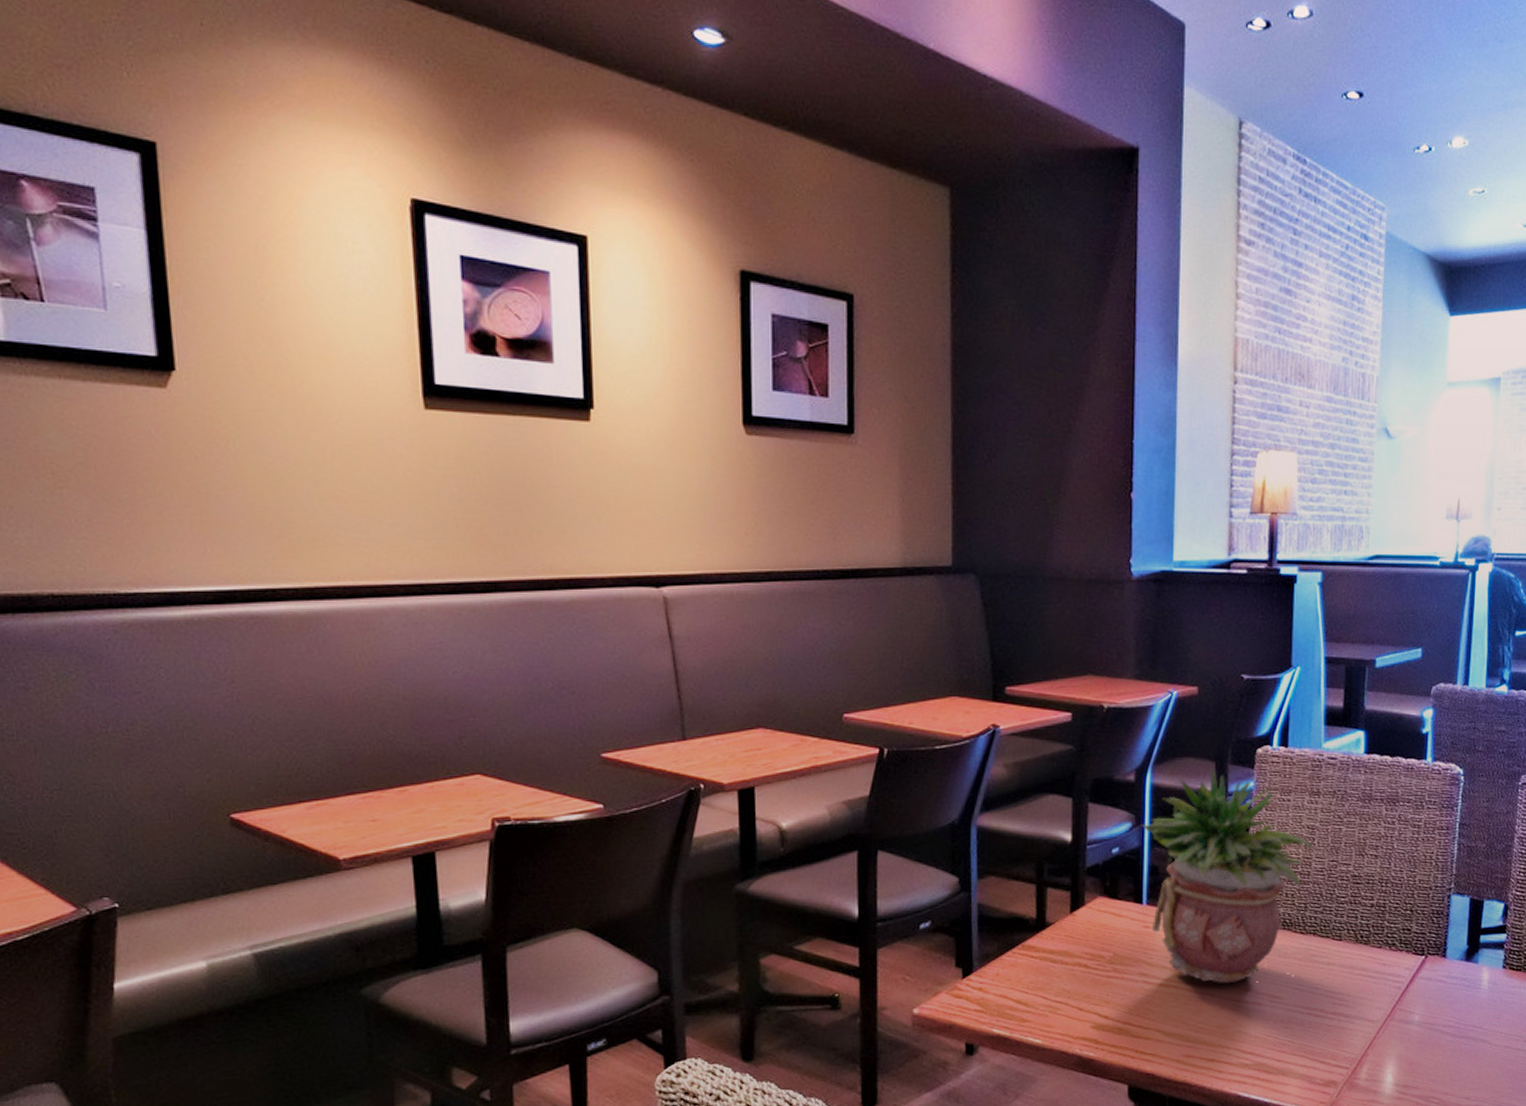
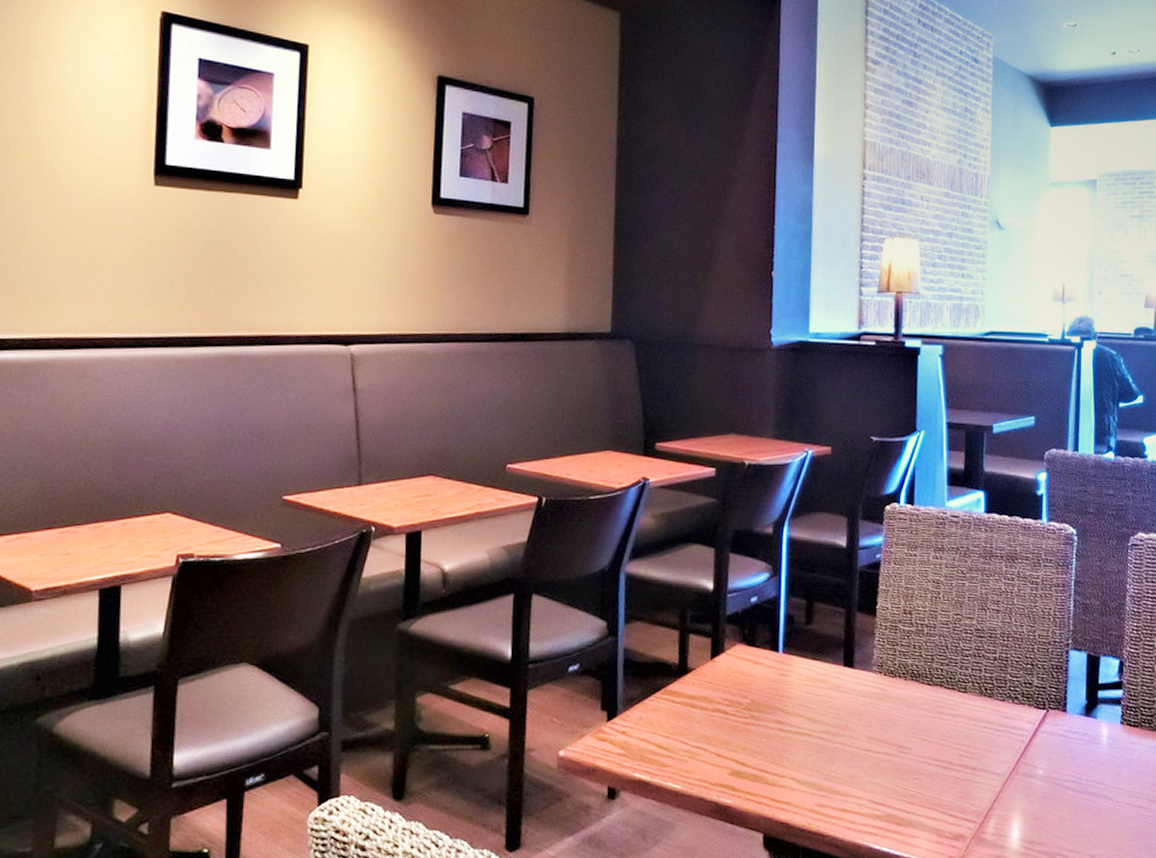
potted plant: present [1141,767,1314,984] -> none [778,522,939,733]

